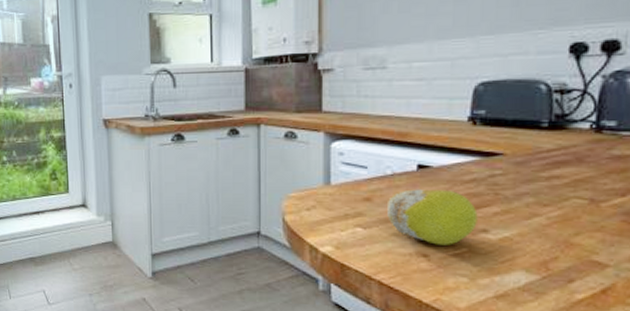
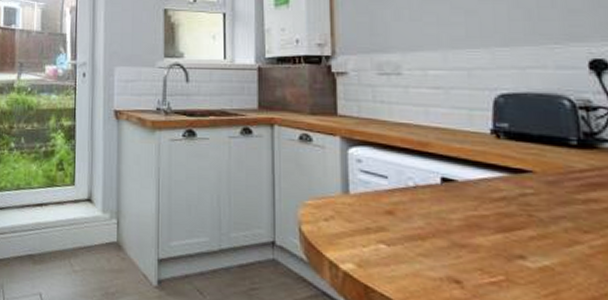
fruit: present [387,189,478,245] -> none [412,204,513,272]

